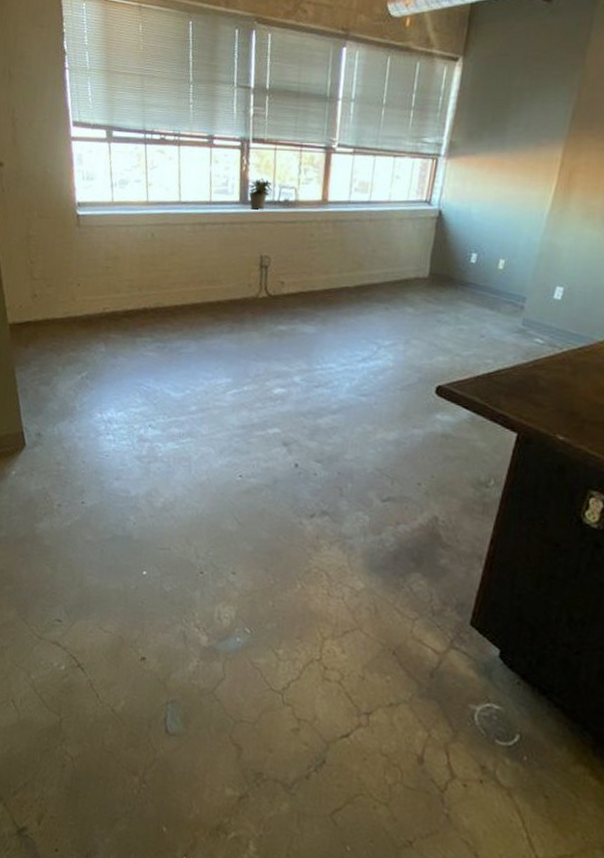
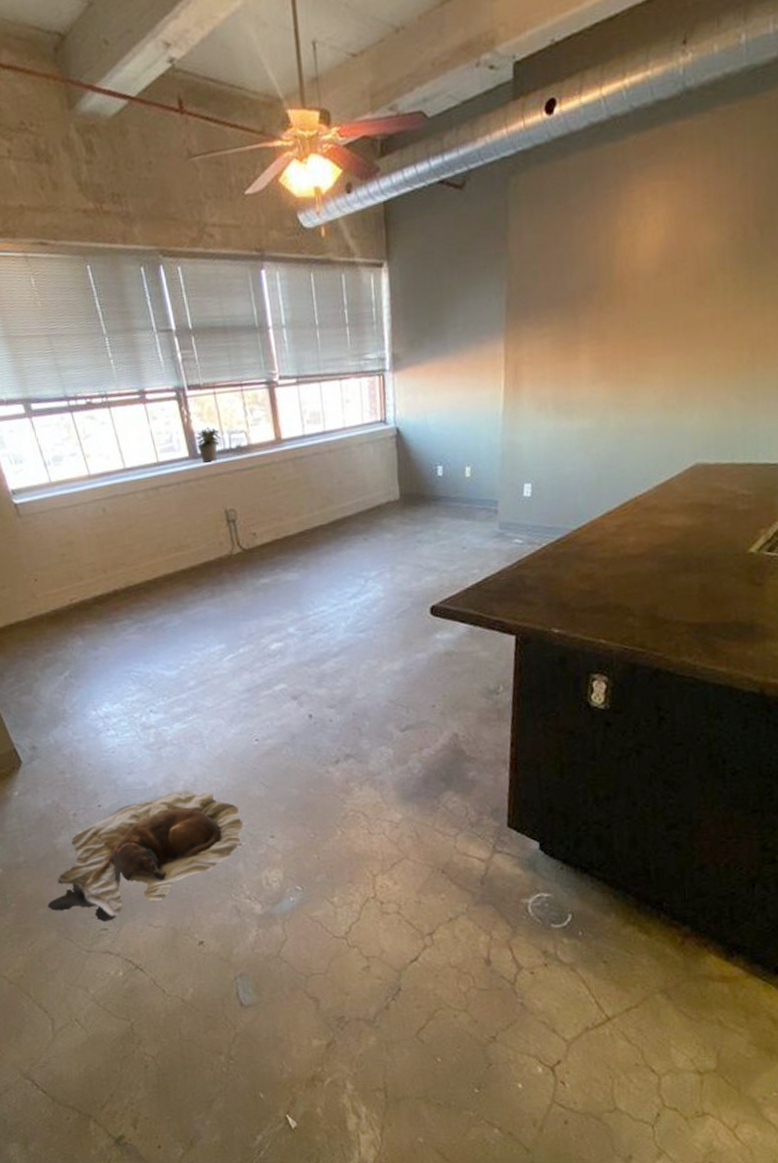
dog bed: none [14,506,209,614] -> present [47,790,243,922]

